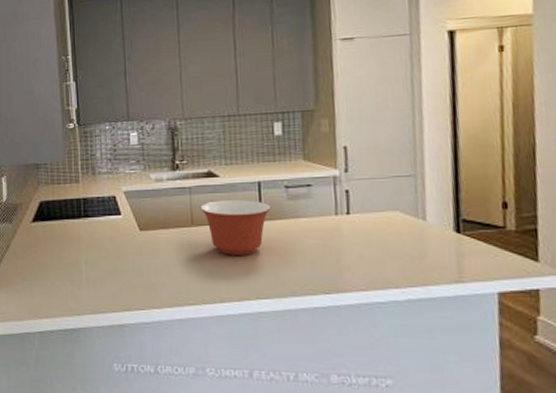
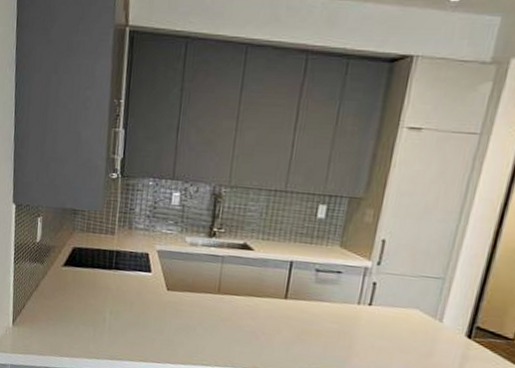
mixing bowl: present [200,200,272,255] -> none [229,273,298,329]

